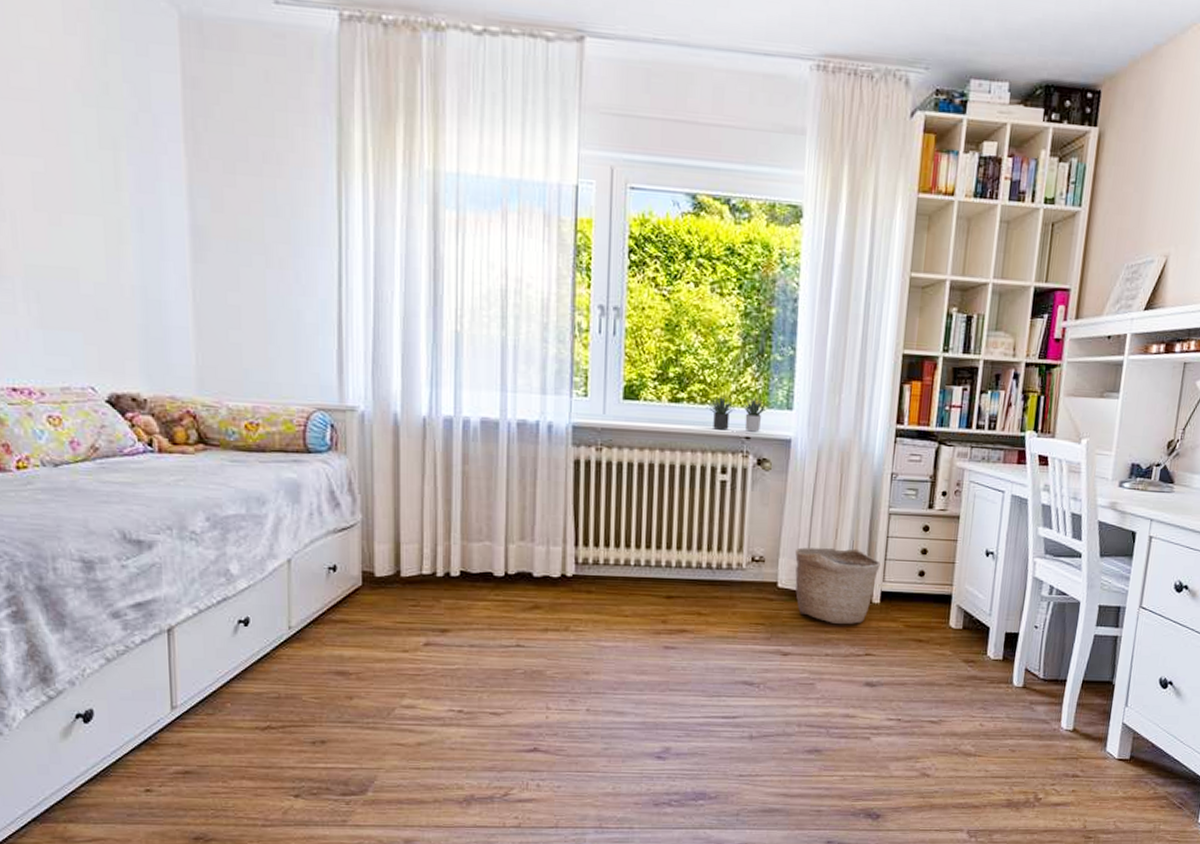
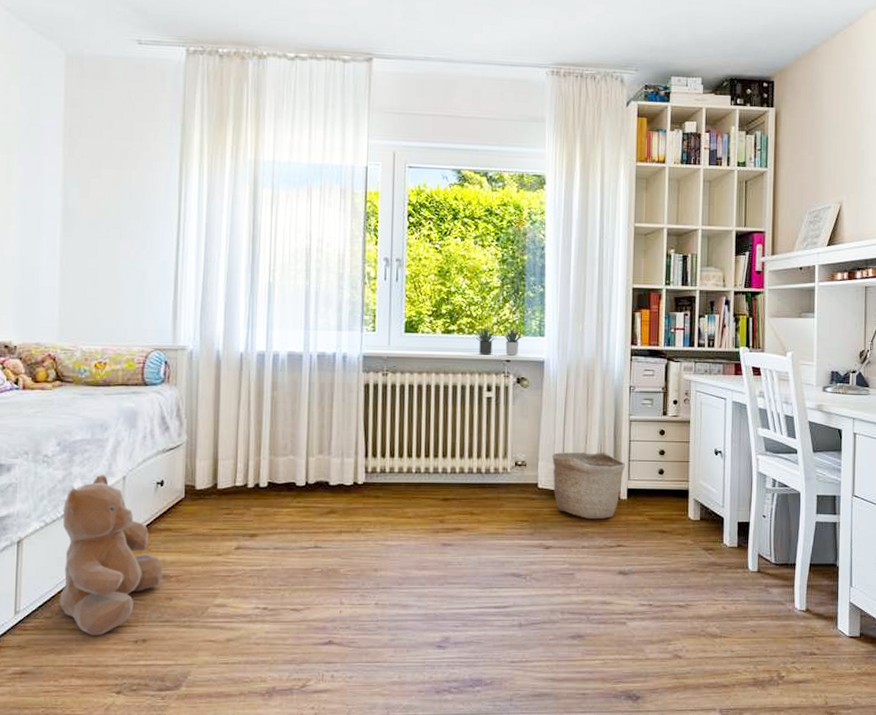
teddy bear: none [218,556,341,735] -> present [58,475,163,635]

